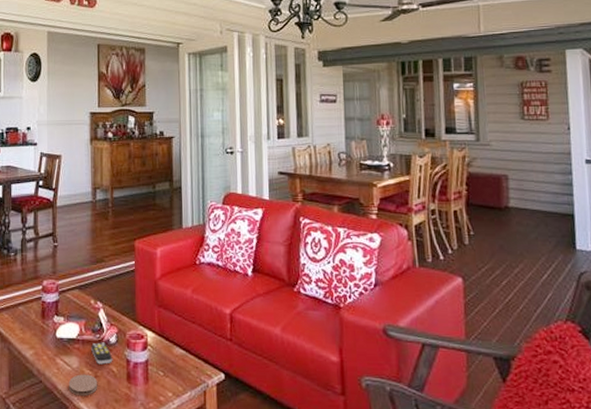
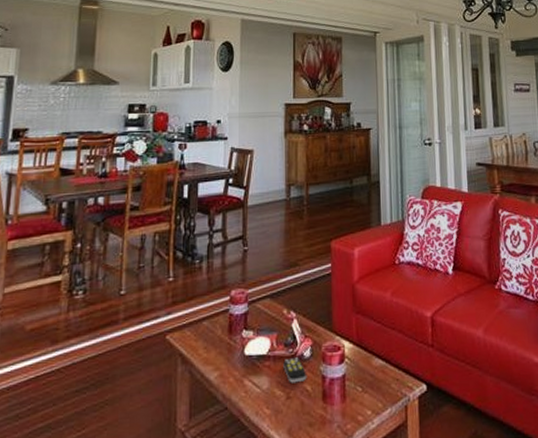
coaster: present [68,374,98,396] -> none [257,396,291,423]

